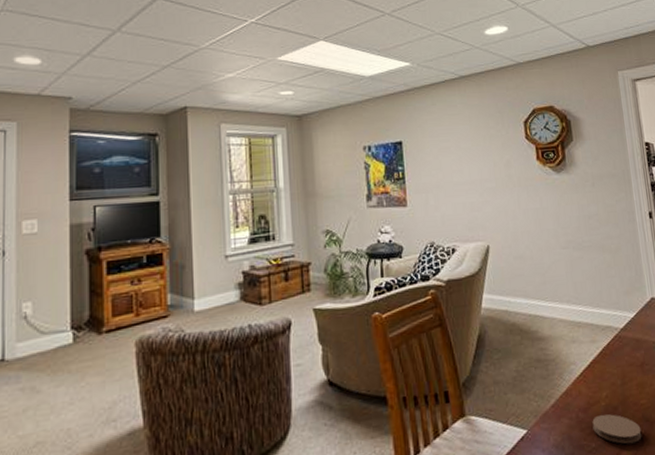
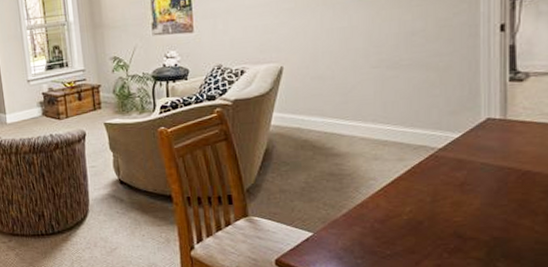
coaster: present [592,414,642,444] -> none [389,226,450,256]

